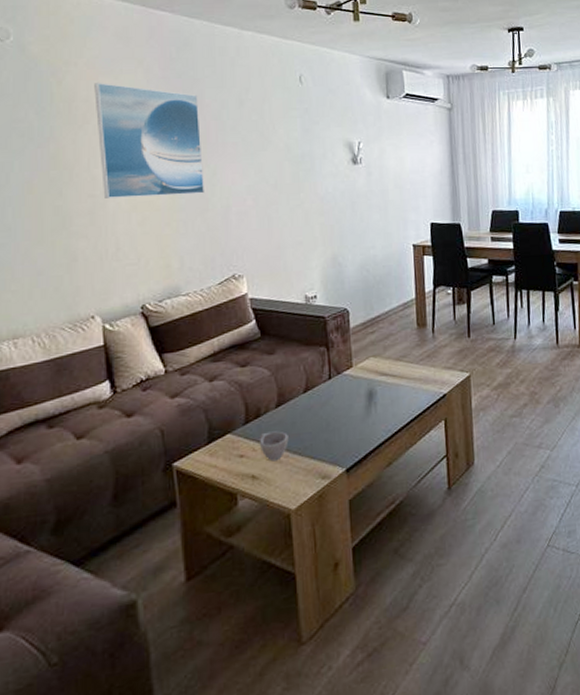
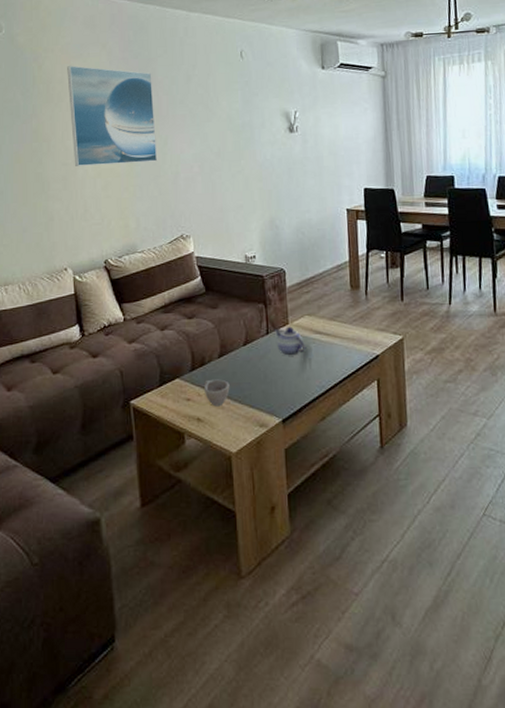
teapot: none [337,370,372,401] -> present [274,327,307,356]

